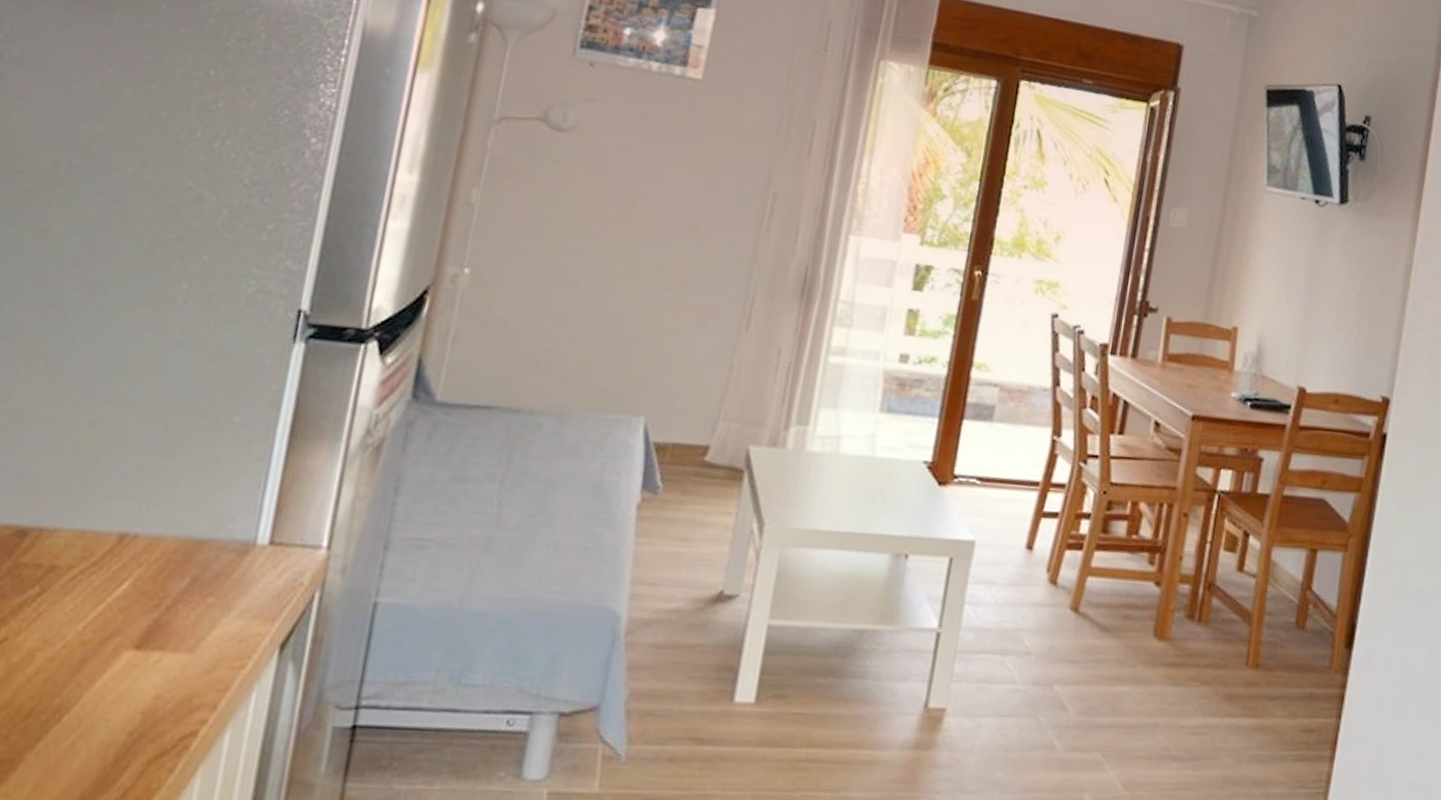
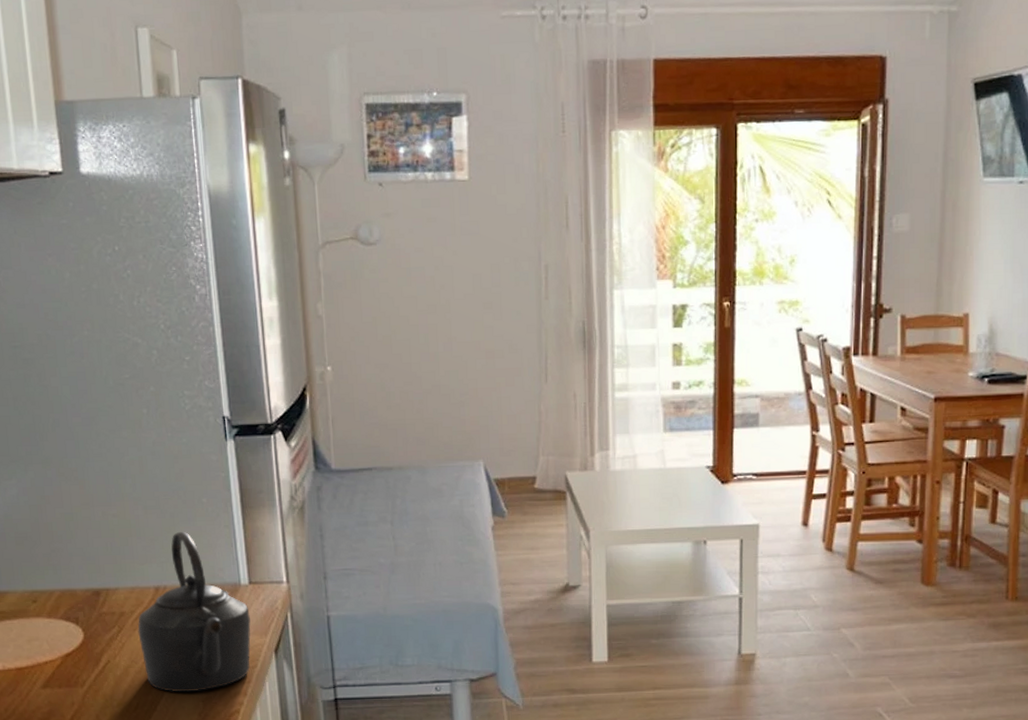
kettle: none [61,457,258,698] -> present [137,531,251,693]

